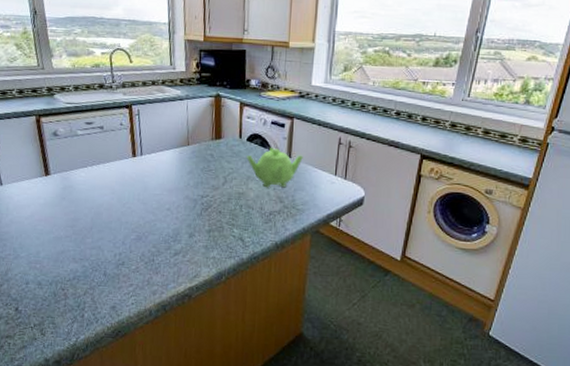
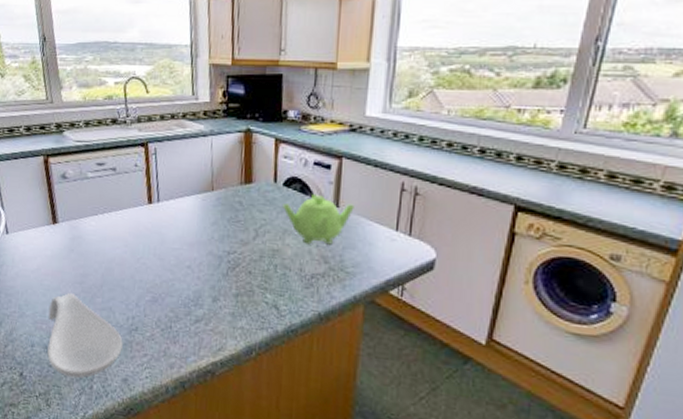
spoon rest: none [41,235,111,309] -> present [47,292,123,379]

